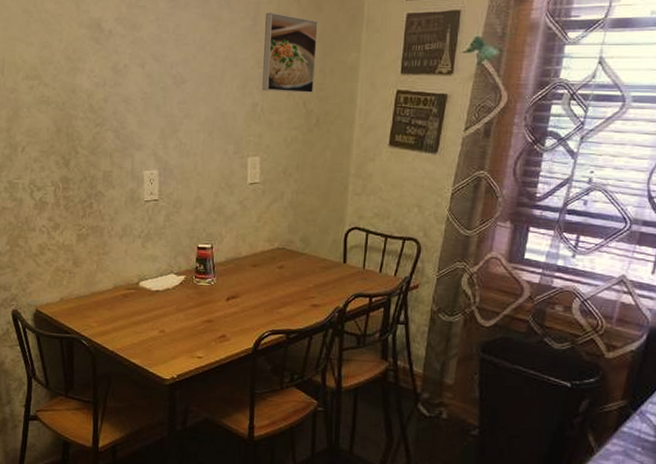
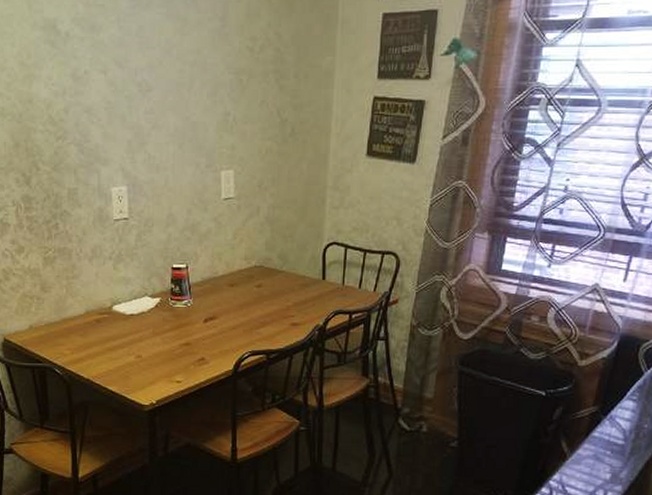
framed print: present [262,13,318,94] -> none [234,12,291,101]

